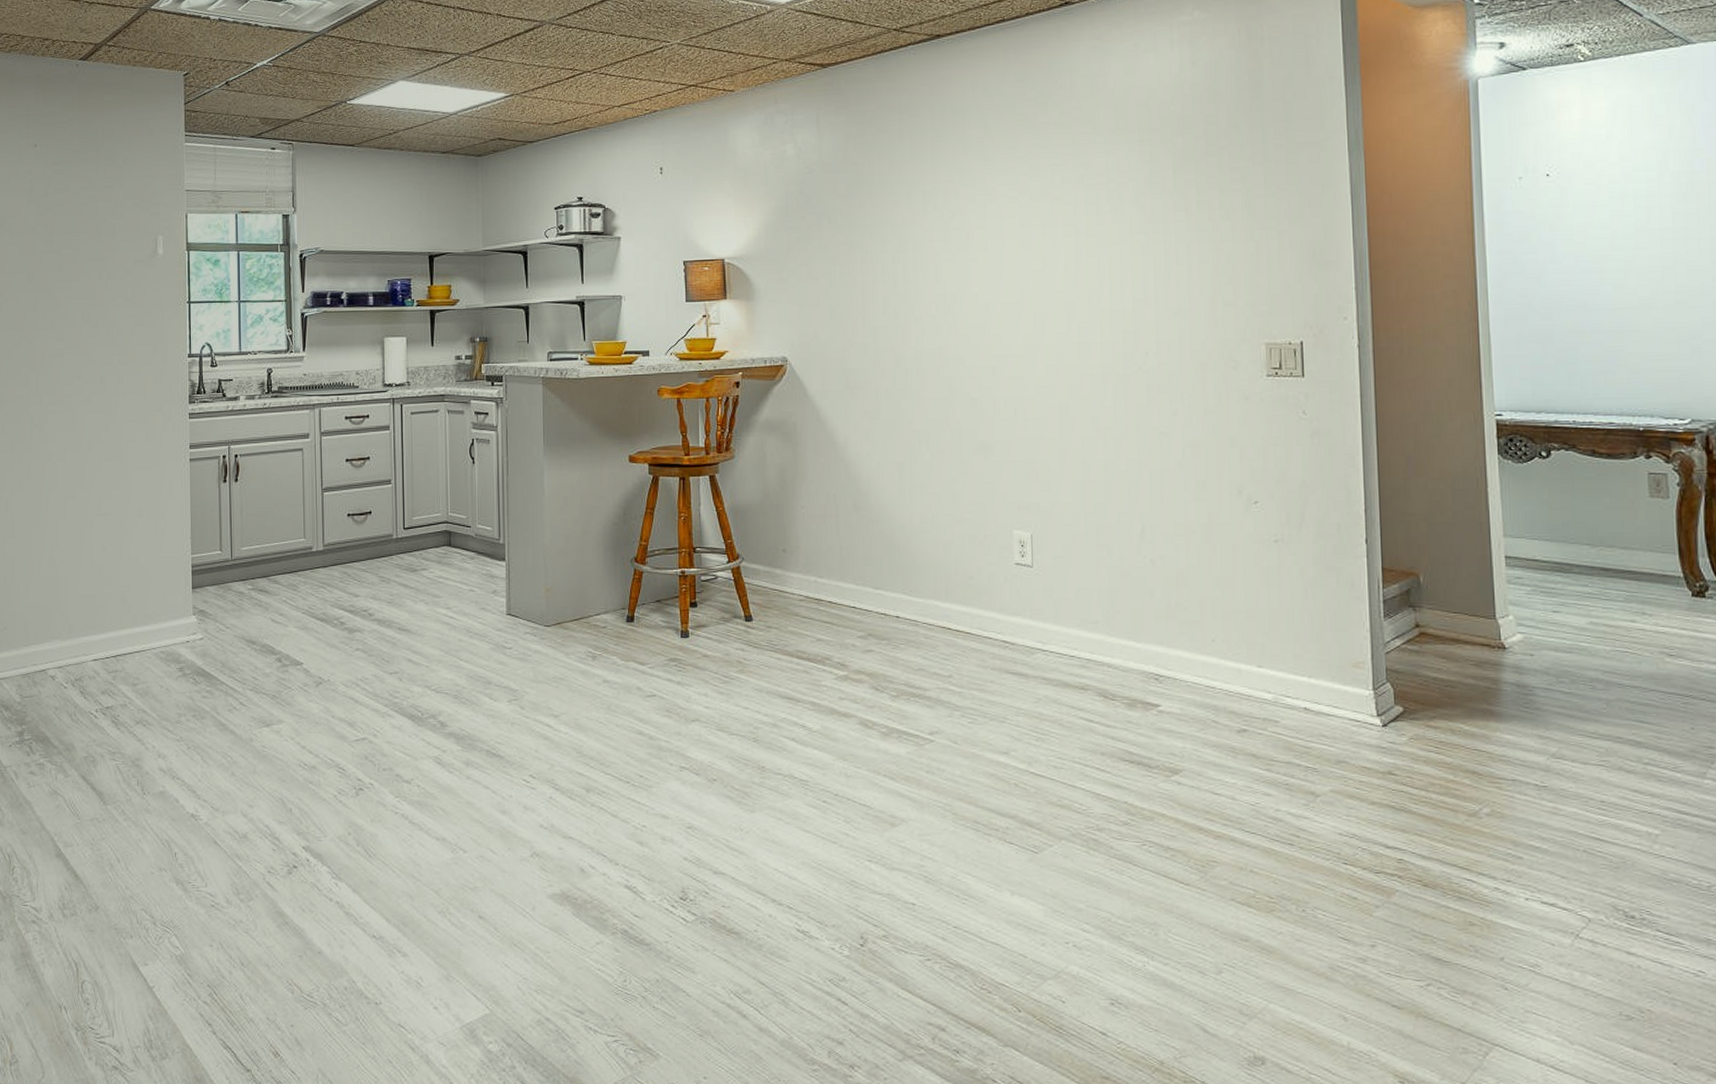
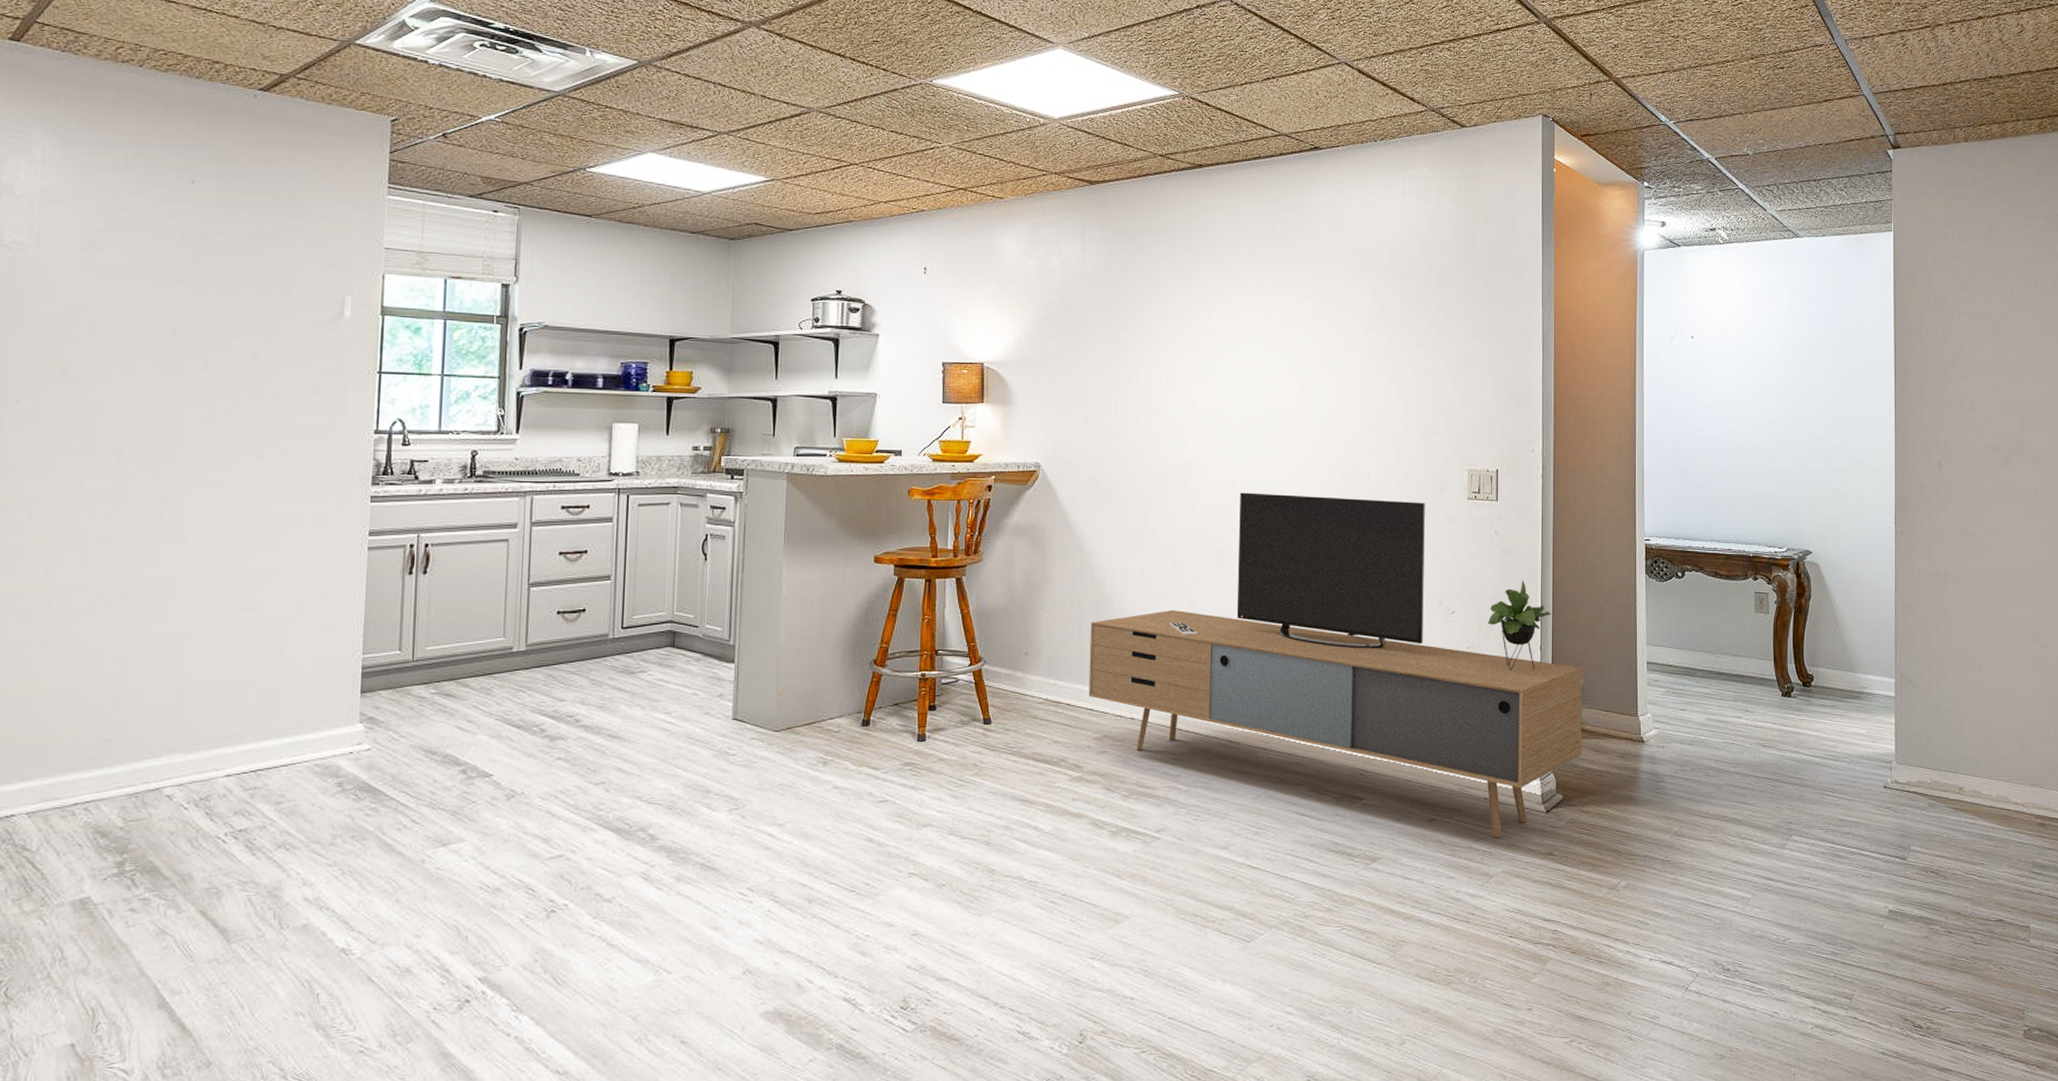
media console: none [848,378,1425,753] -> present [1088,492,1583,838]

